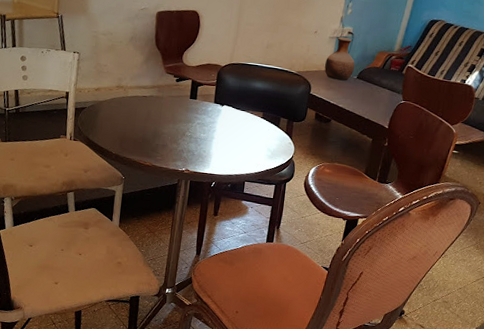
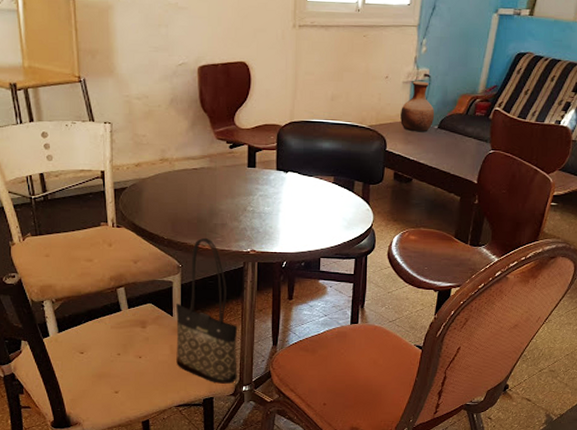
tote bag: none [111,155,167,285] -> present [175,237,238,384]

